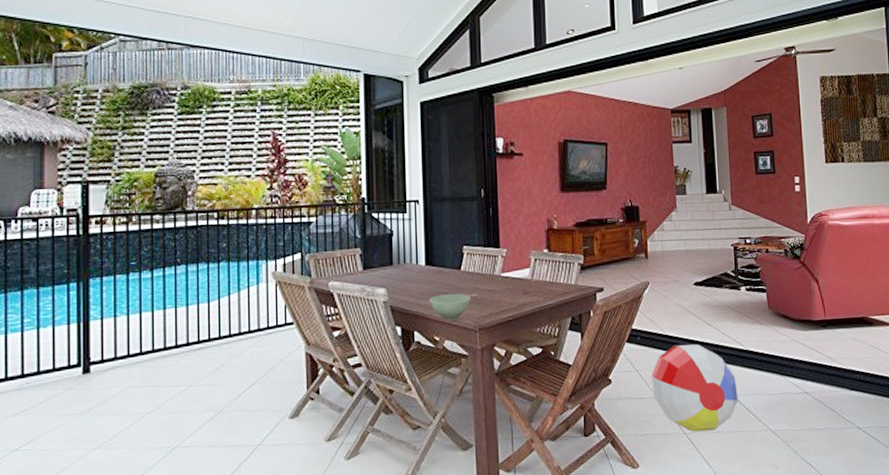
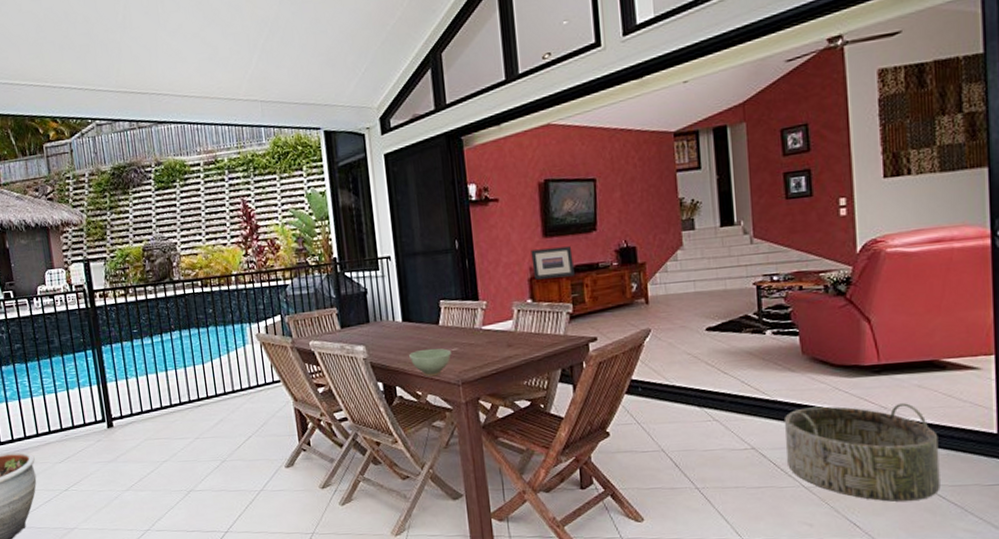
picture frame: none [549,202,587,231] -> present [531,246,576,280]
beachball: present [651,344,738,432] -> none [655,394,762,487]
basket: none [755,354,872,443] -> present [783,403,940,502]

